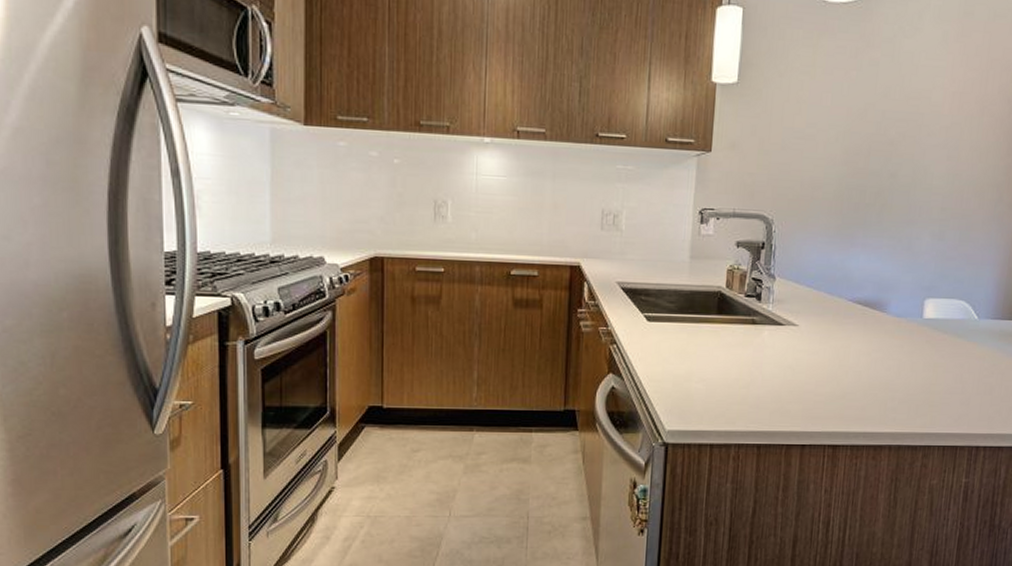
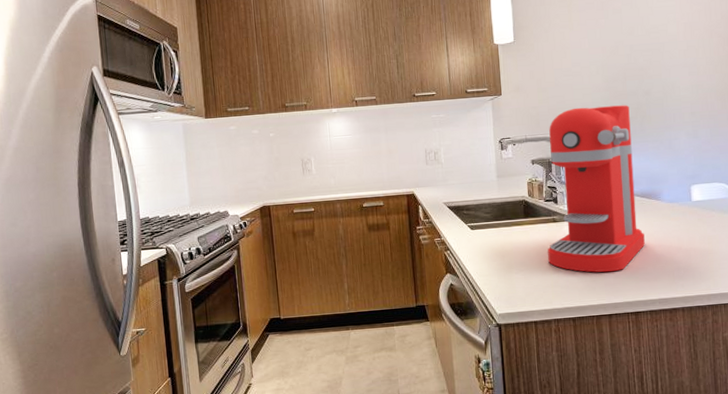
coffee maker: none [738,181,868,394] -> present [548,105,645,273]

